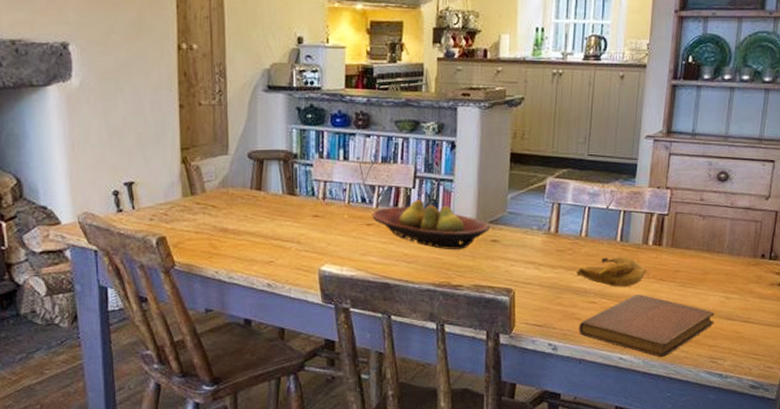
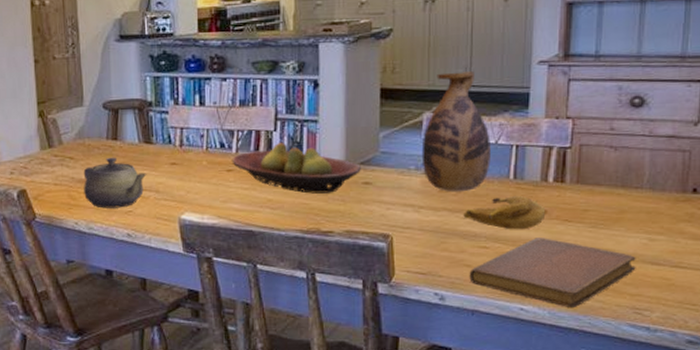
teapot: none [225,207,289,258] -> present [83,157,147,209]
vase: none [543,141,603,252] -> present [421,71,491,192]

